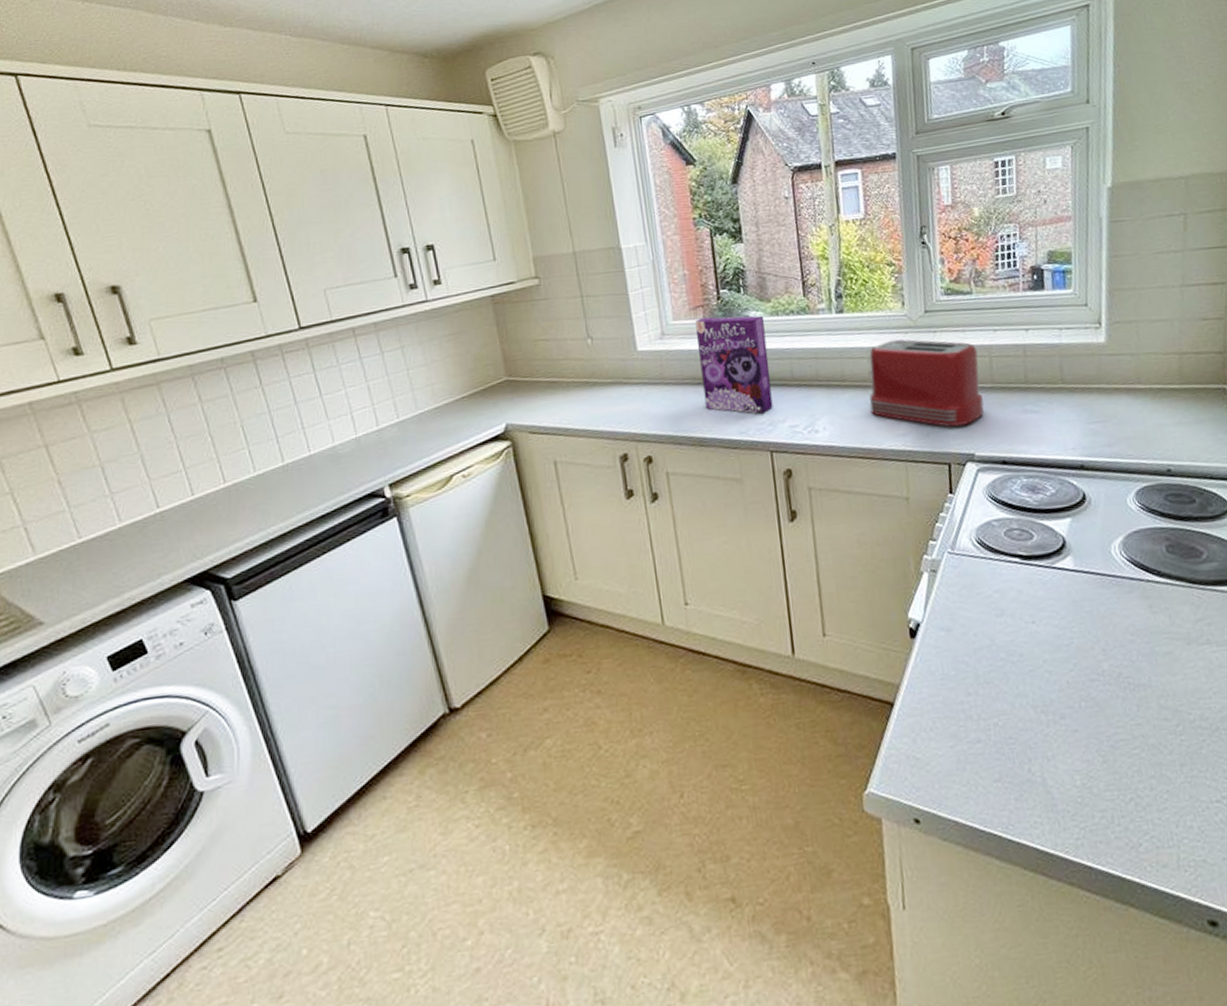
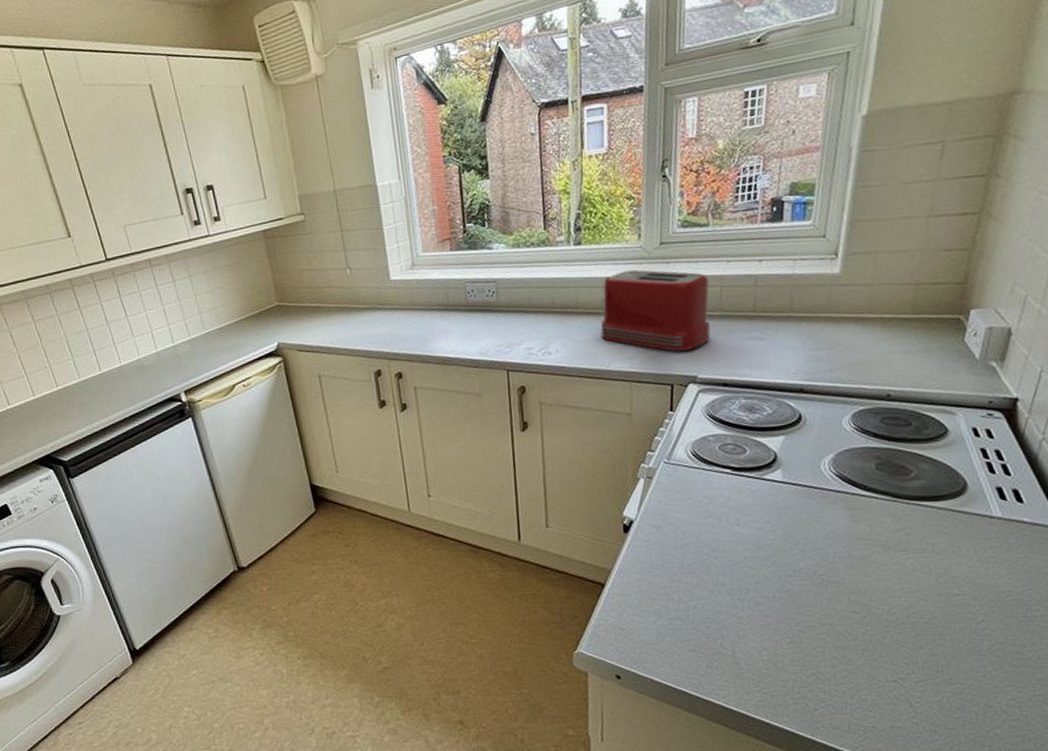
cereal box: present [694,315,773,414] -> none [442,247,511,337]

